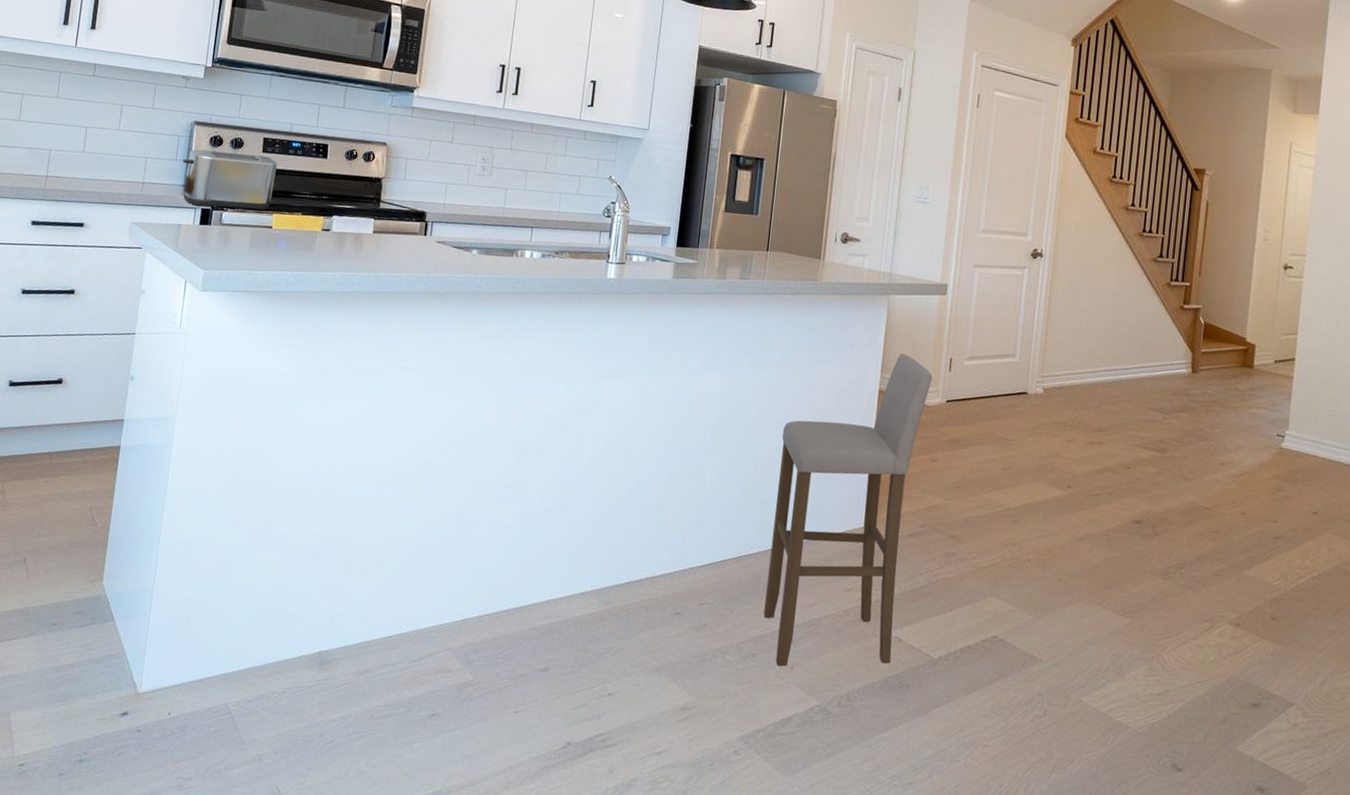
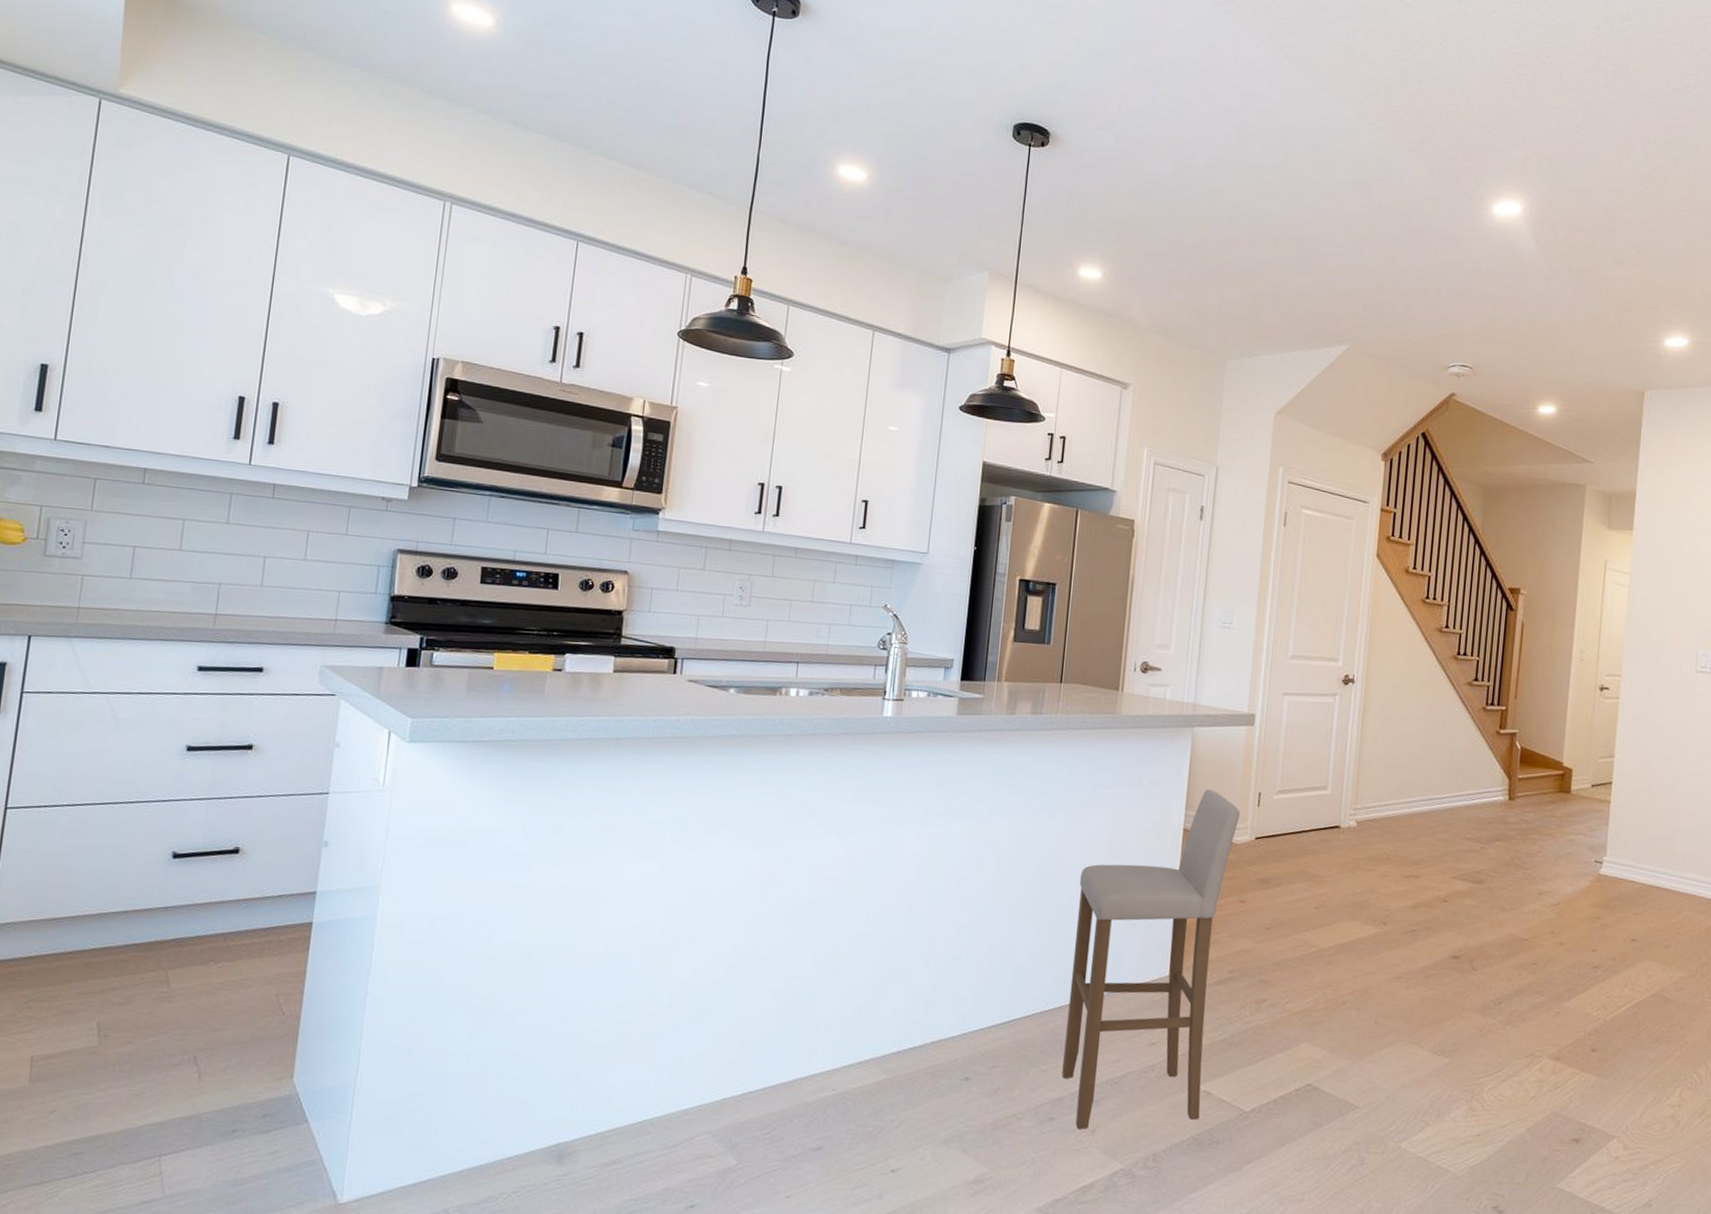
toaster: present [182,149,278,211] -> none [383,580,499,650]

